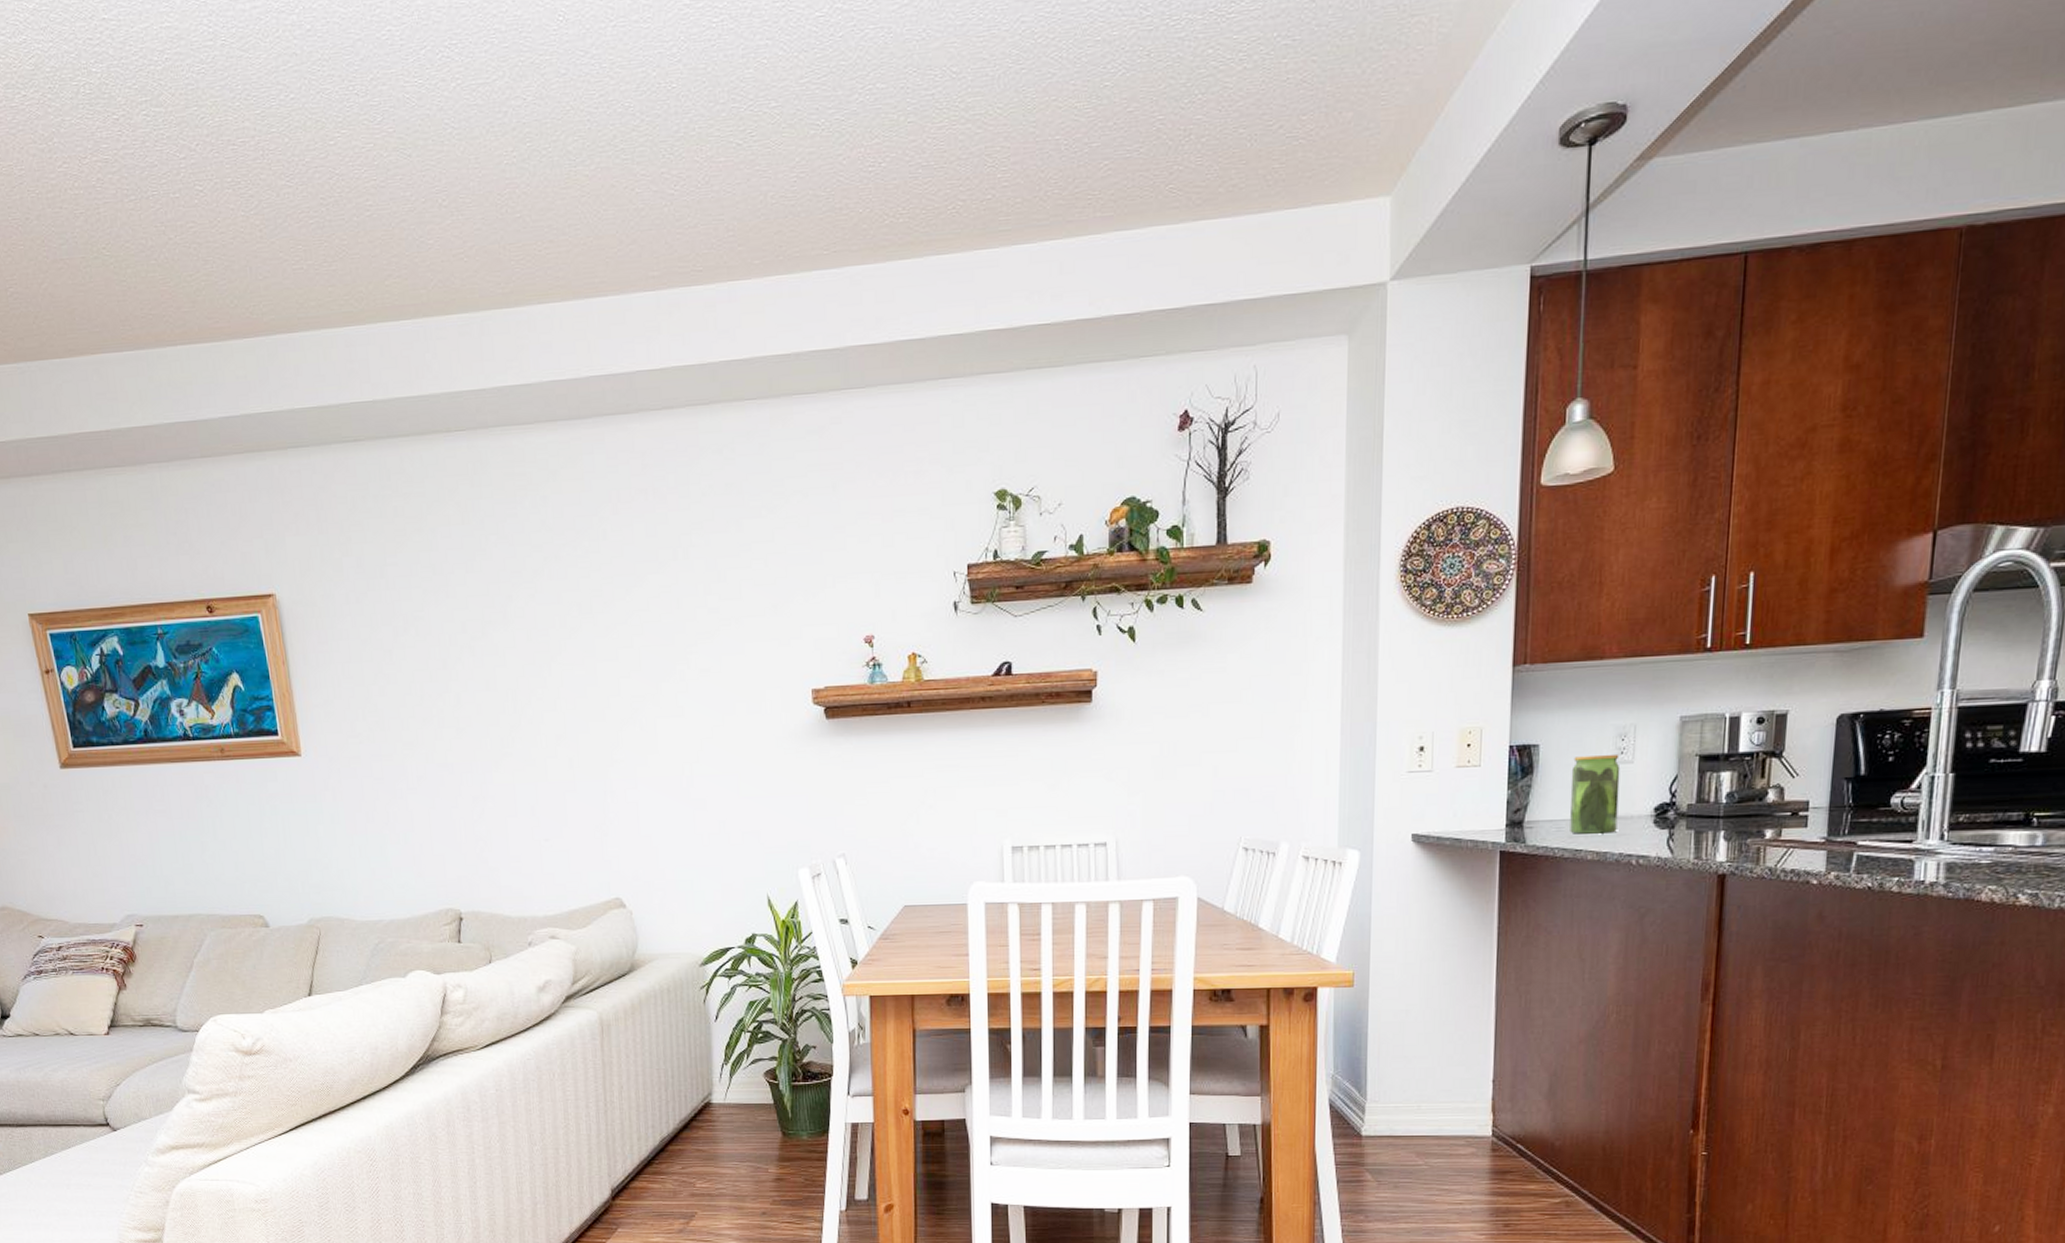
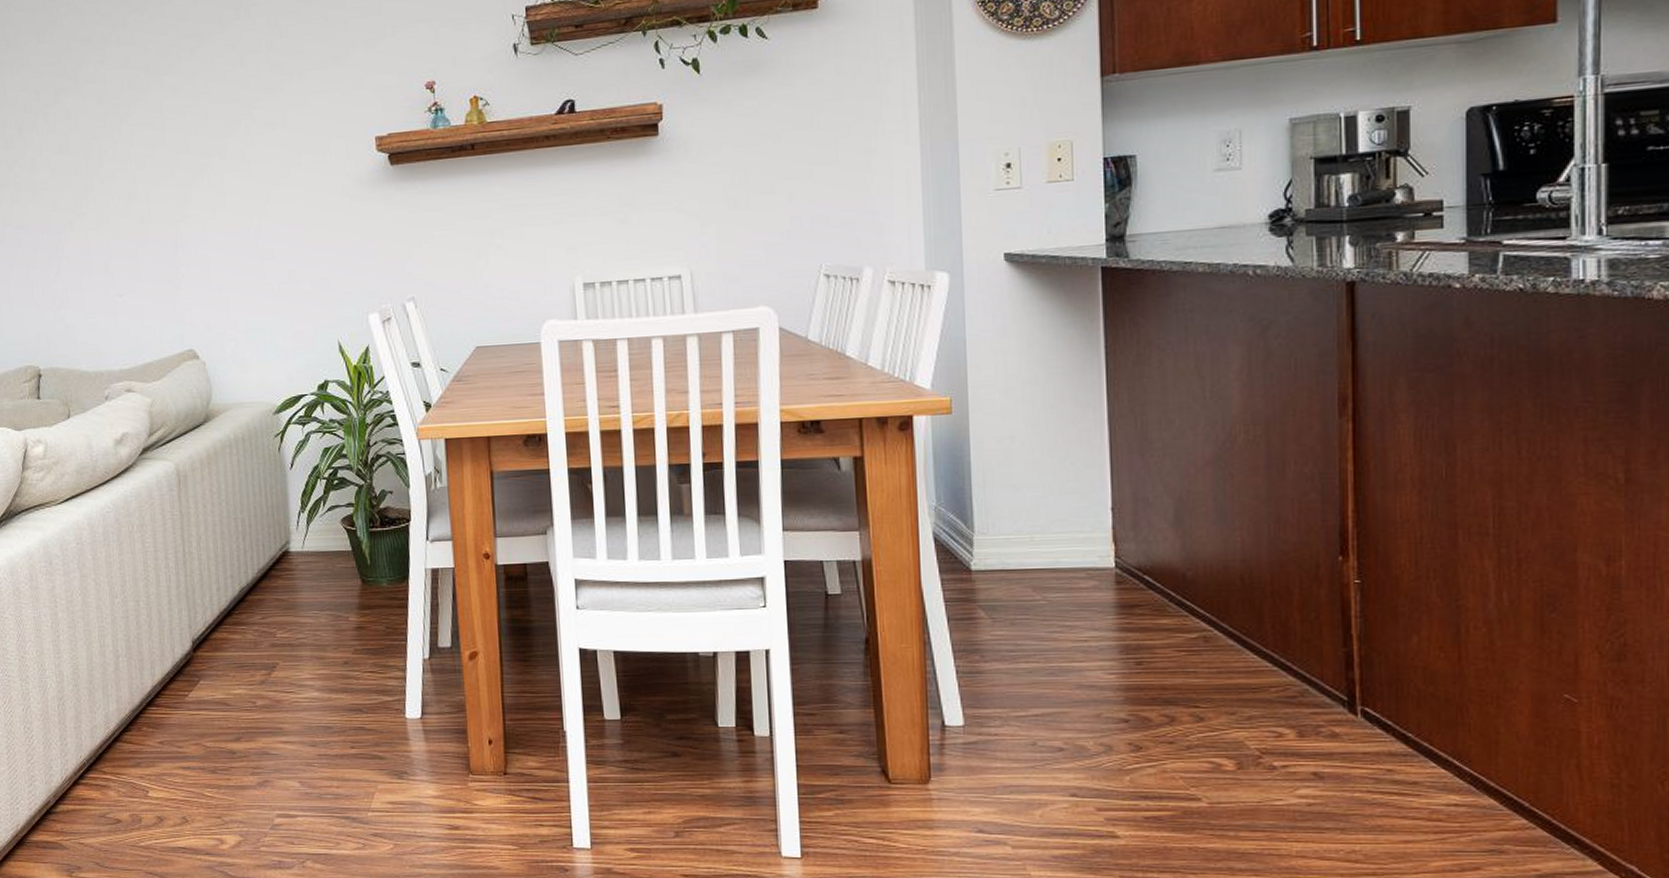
jar: present [1570,755,1621,834] -> none [1173,162,1229,246]

